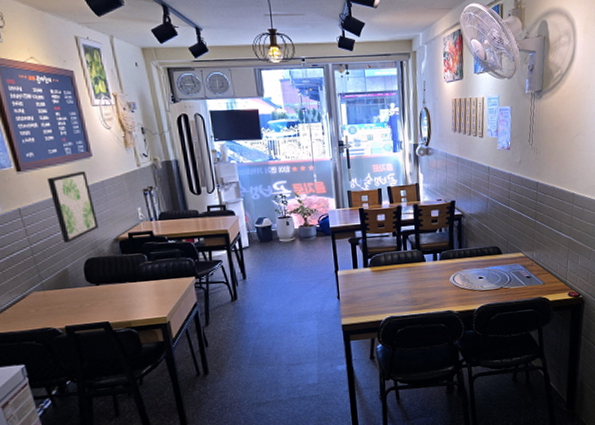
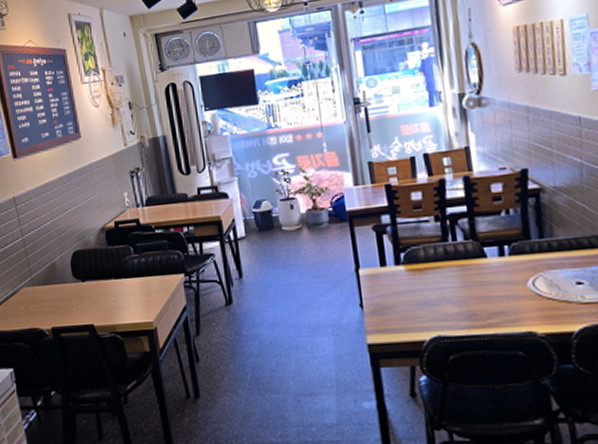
wall art: present [46,171,98,243] -> none [39,154,85,233]

